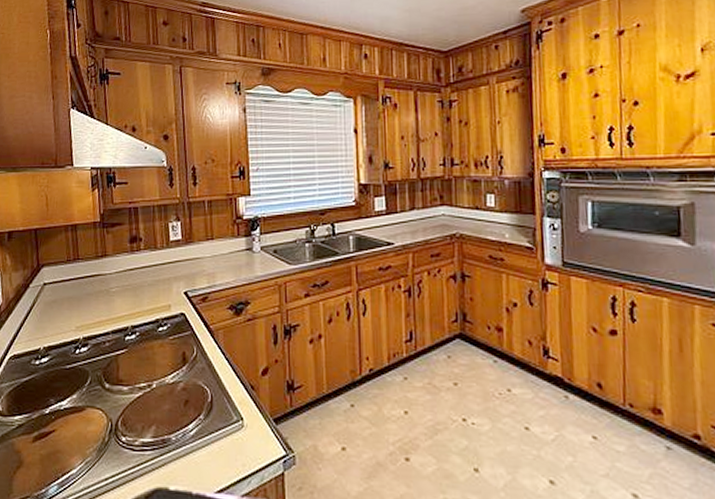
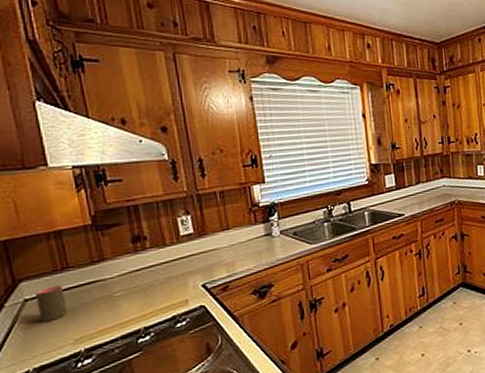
cup: none [51,274,74,306] -> present [34,285,68,322]

